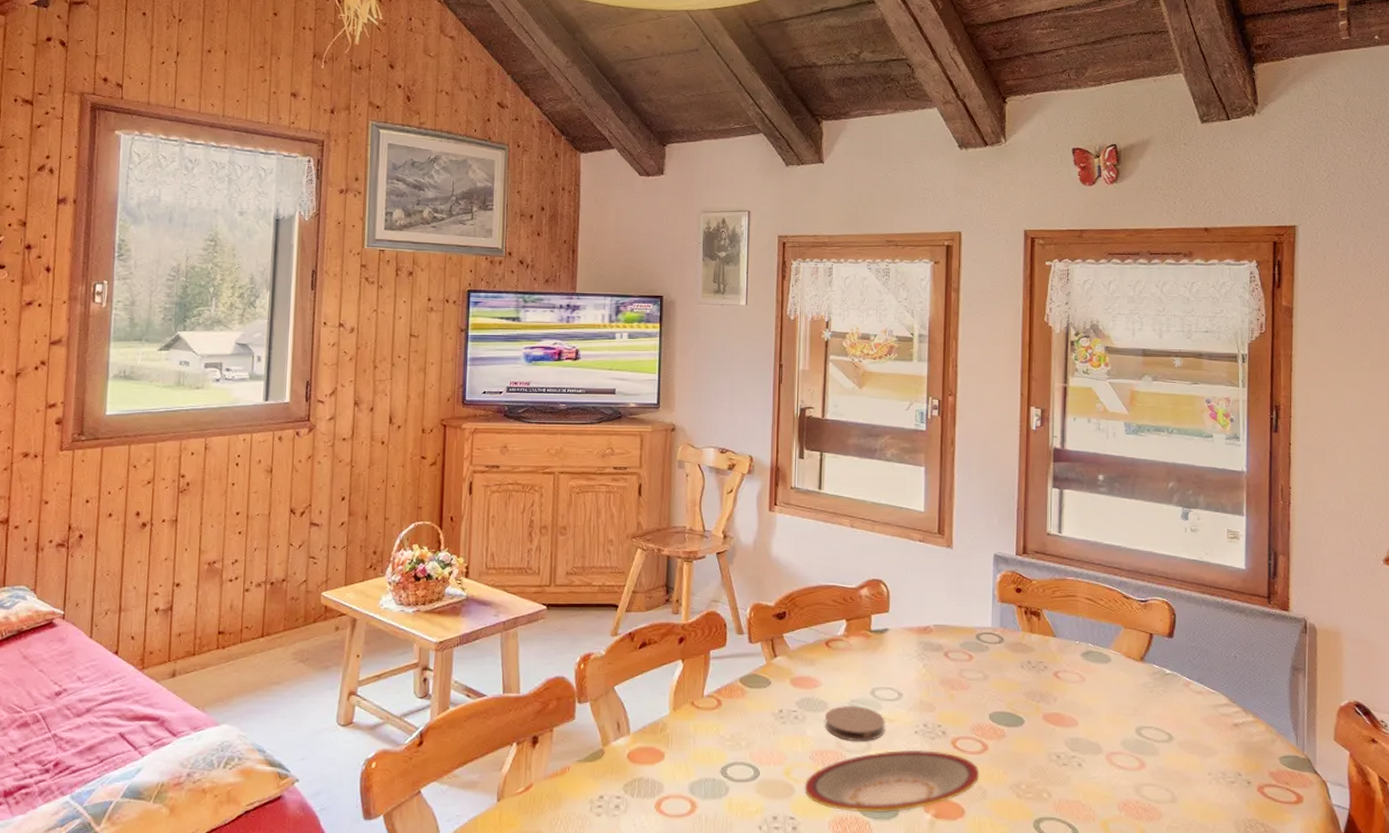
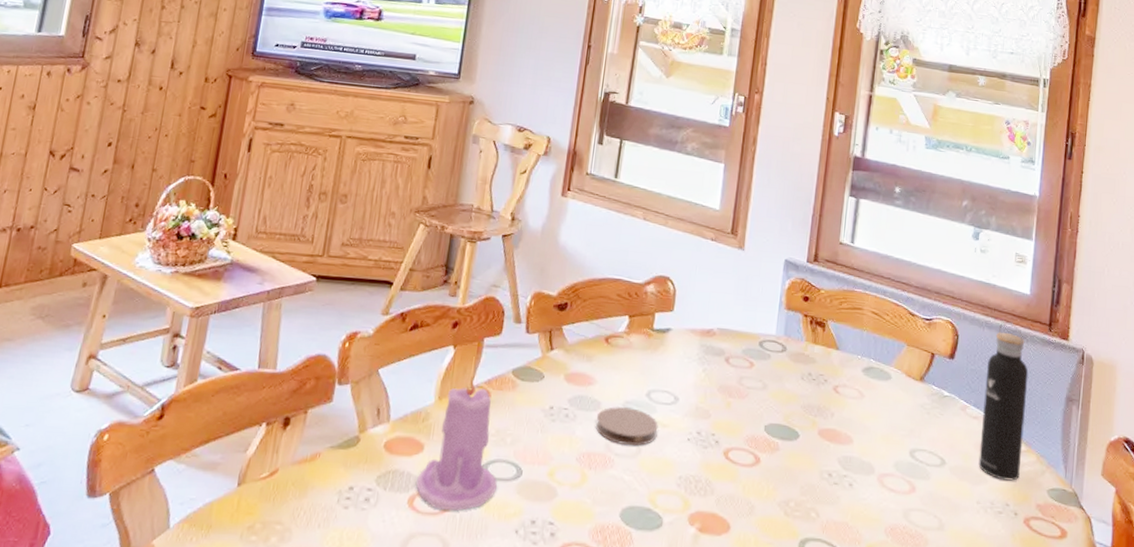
candle: none [661,687,737,811] -> present [416,376,497,511]
plate: present [804,749,980,812] -> none [567,457,749,524]
water bottle: none [1206,598,1251,751] -> present [978,322,1029,481]

